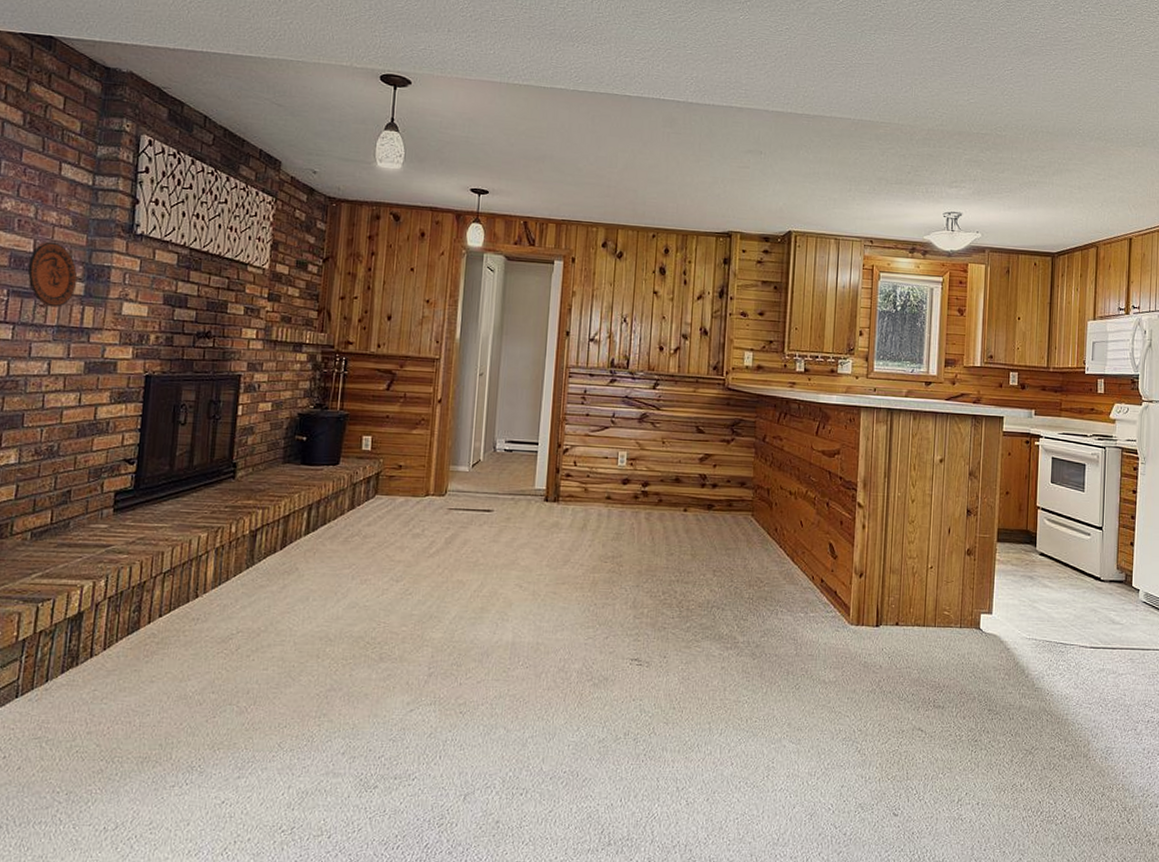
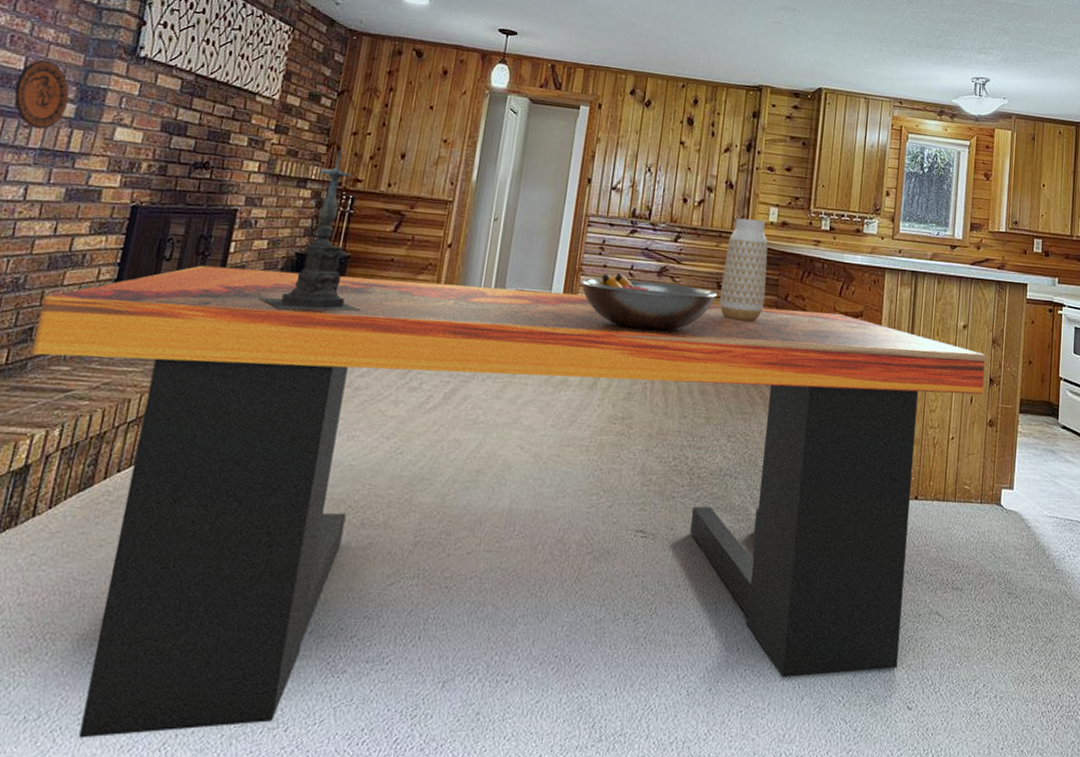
dining table: none [72,428,963,845] -> present [31,265,986,739]
candle holder: none [268,314,363,467] -> present [258,149,361,312]
fruit bowl: none [565,420,698,474] -> present [580,272,718,331]
vase: none [699,363,744,463] -> present [719,218,768,322]

